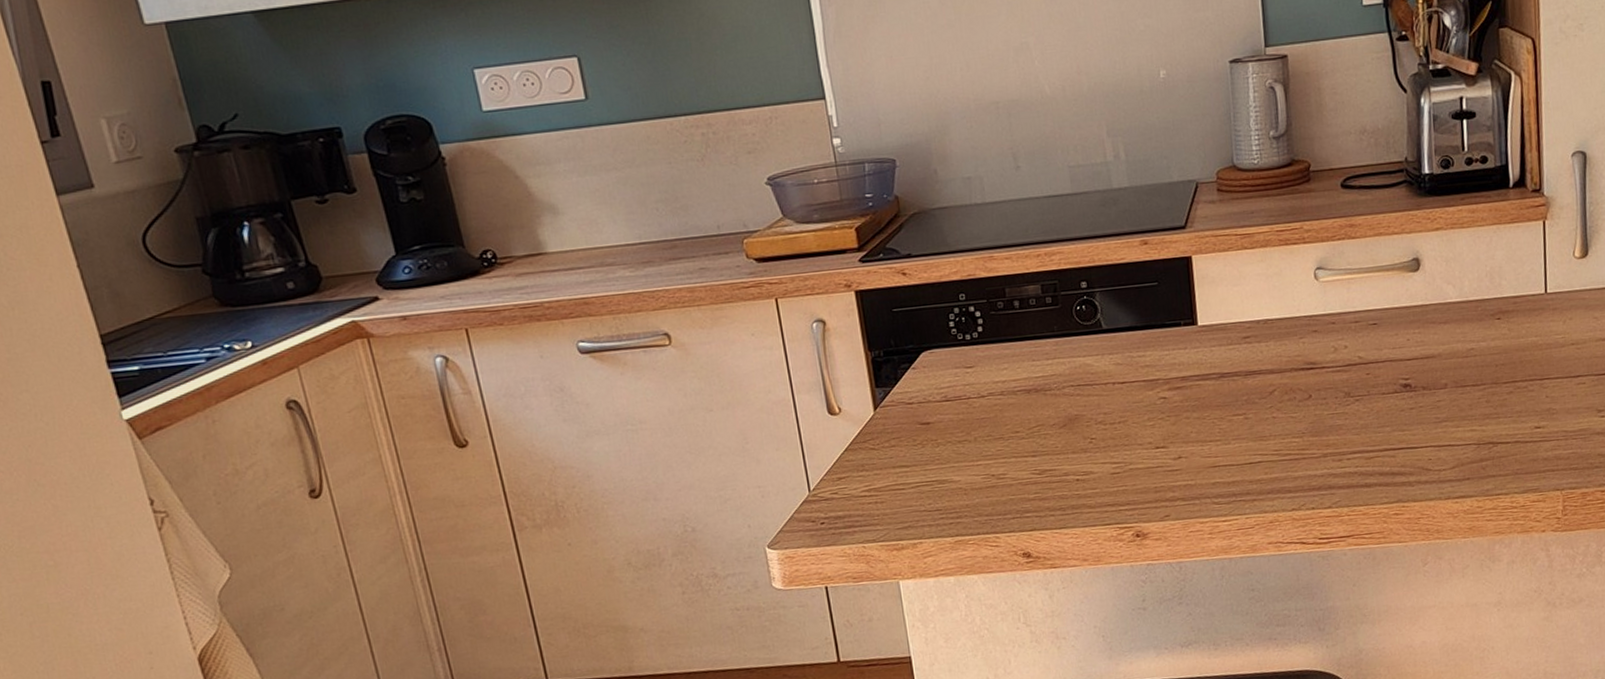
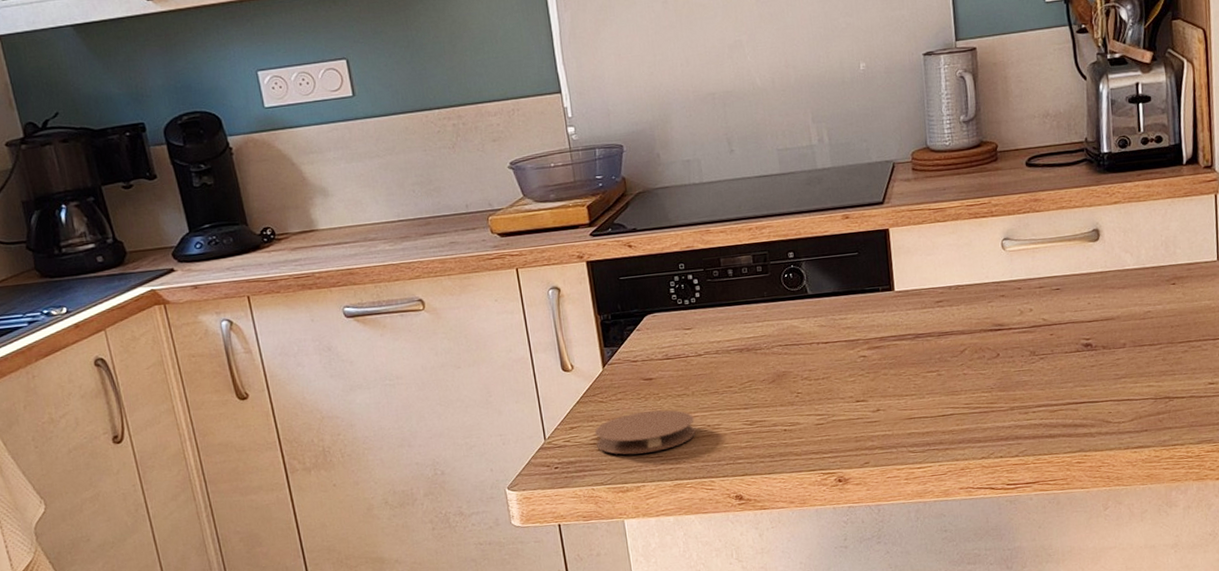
coaster: none [865,457,979,508] -> present [594,409,696,455]

